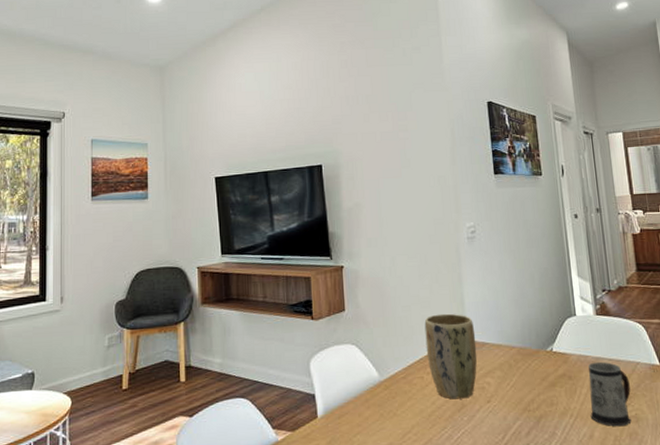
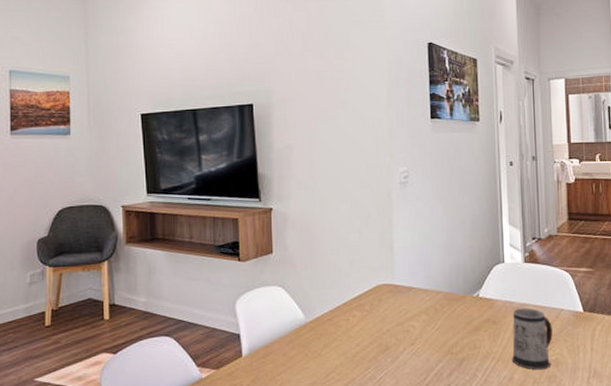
plant pot: present [424,313,477,399] -> none [352,257,404,341]

